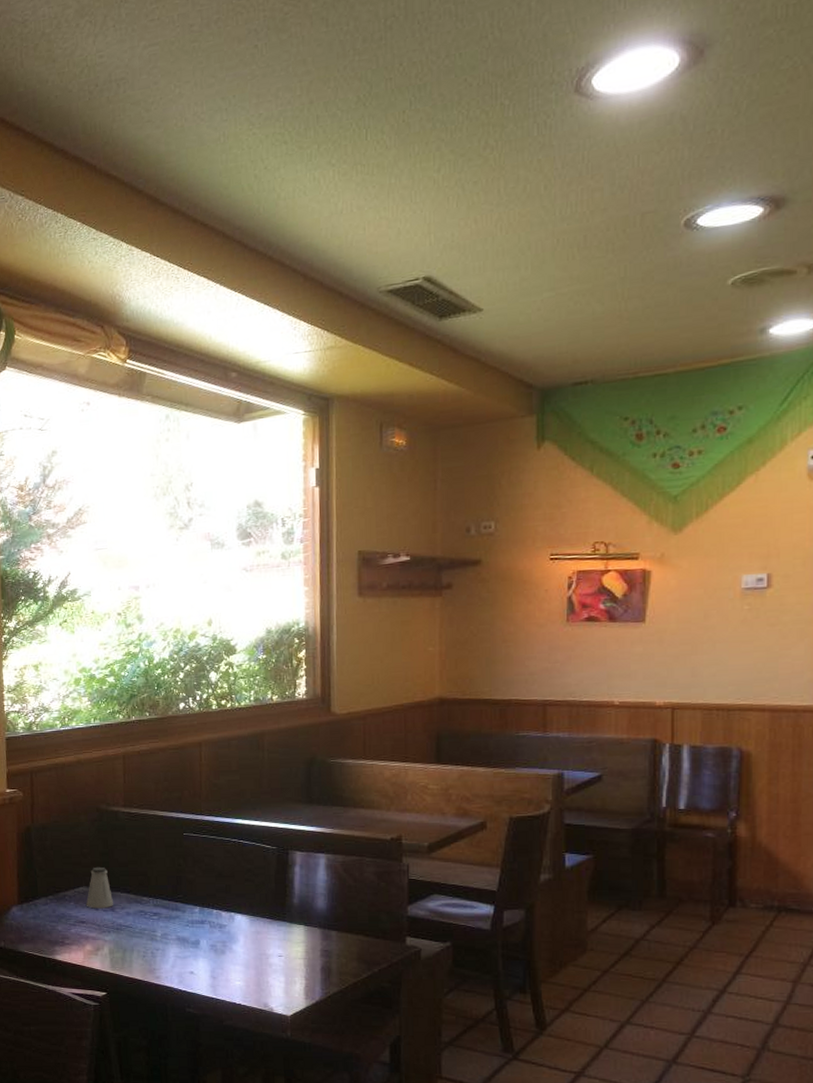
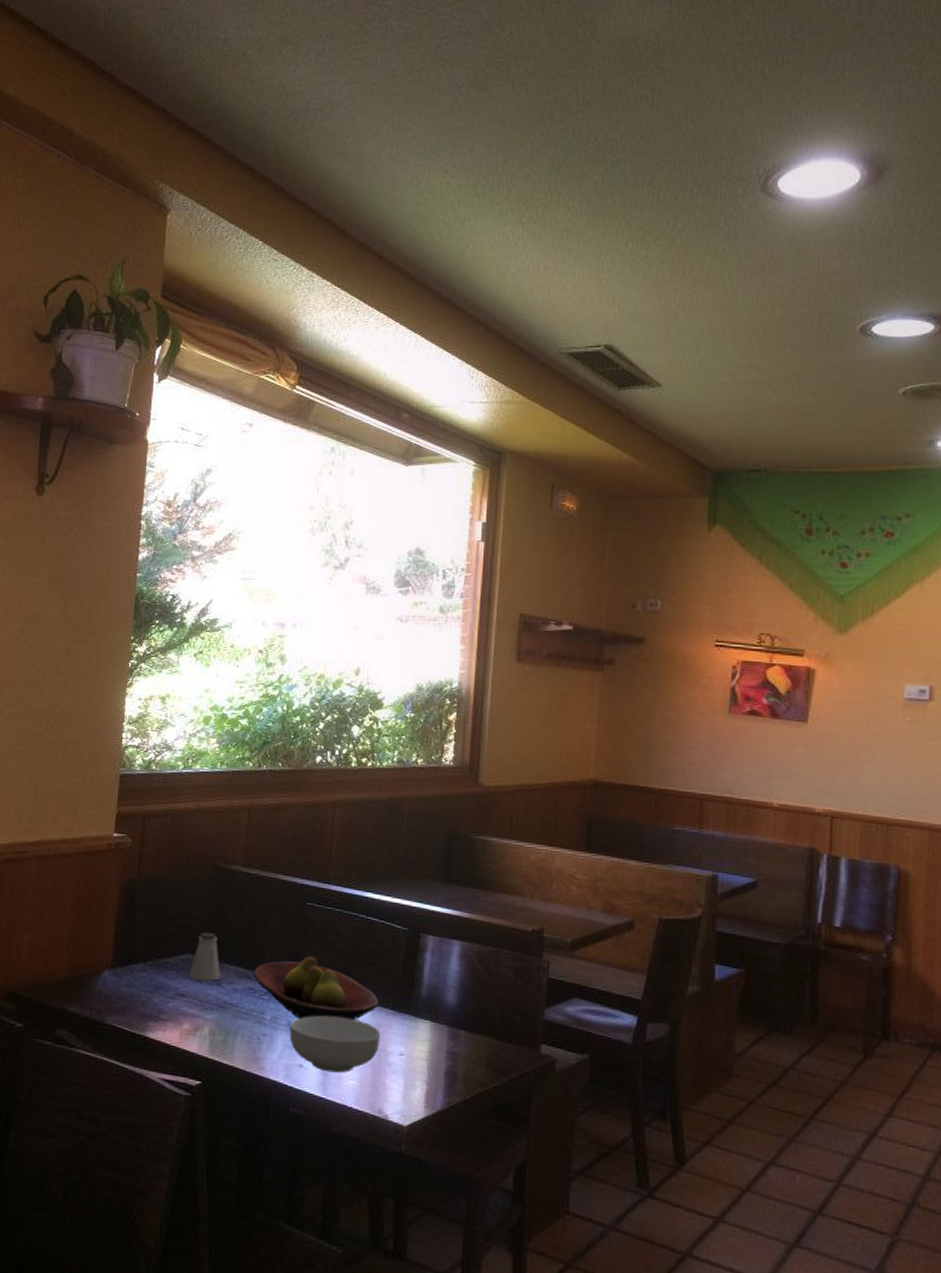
fruit bowl: none [142,879,257,933] -> present [253,956,379,1021]
cereal bowl: none [179,929,260,976] -> present [289,1015,381,1073]

